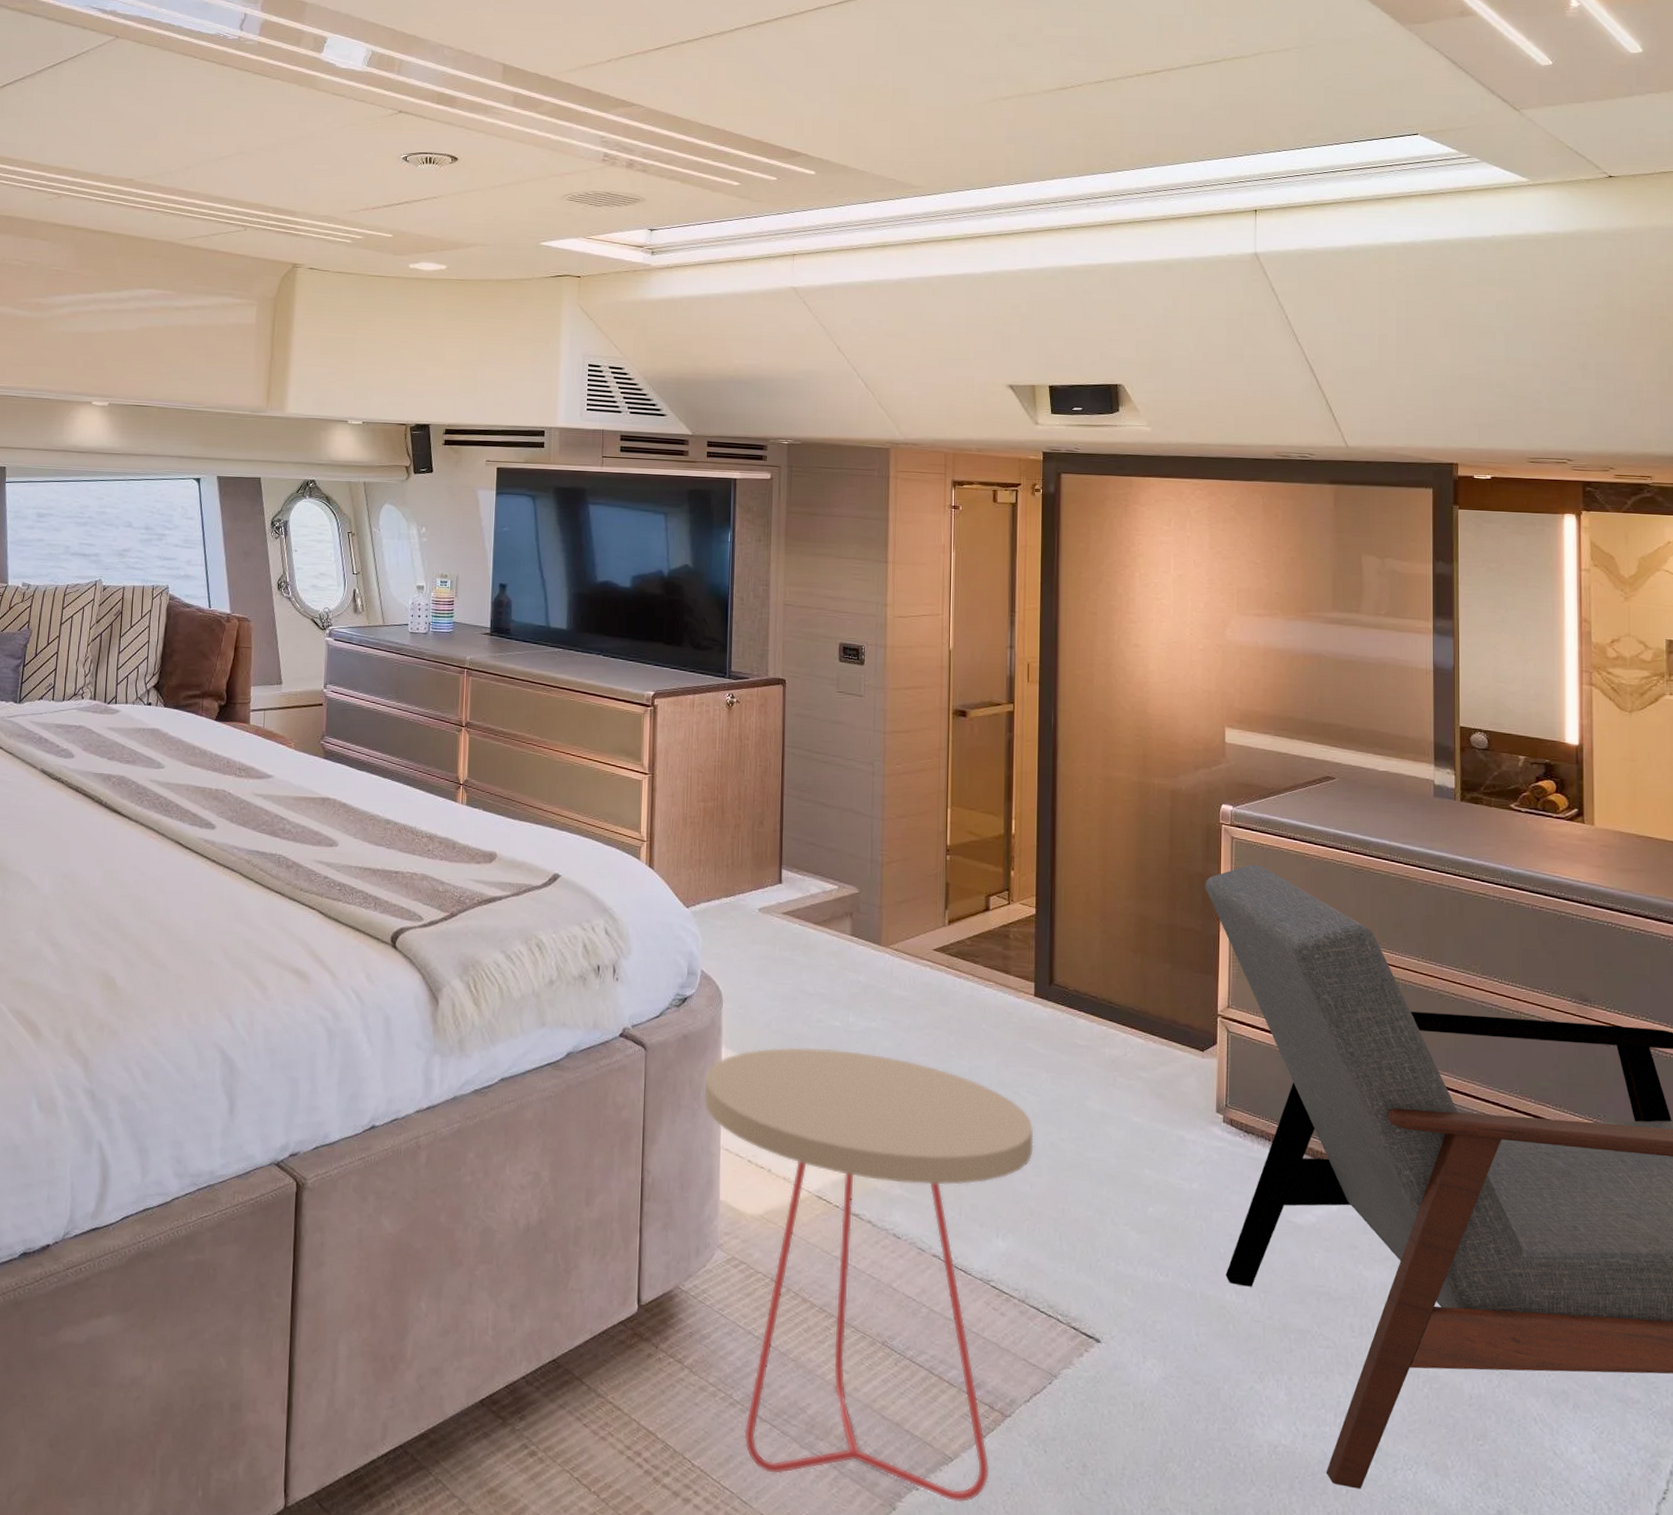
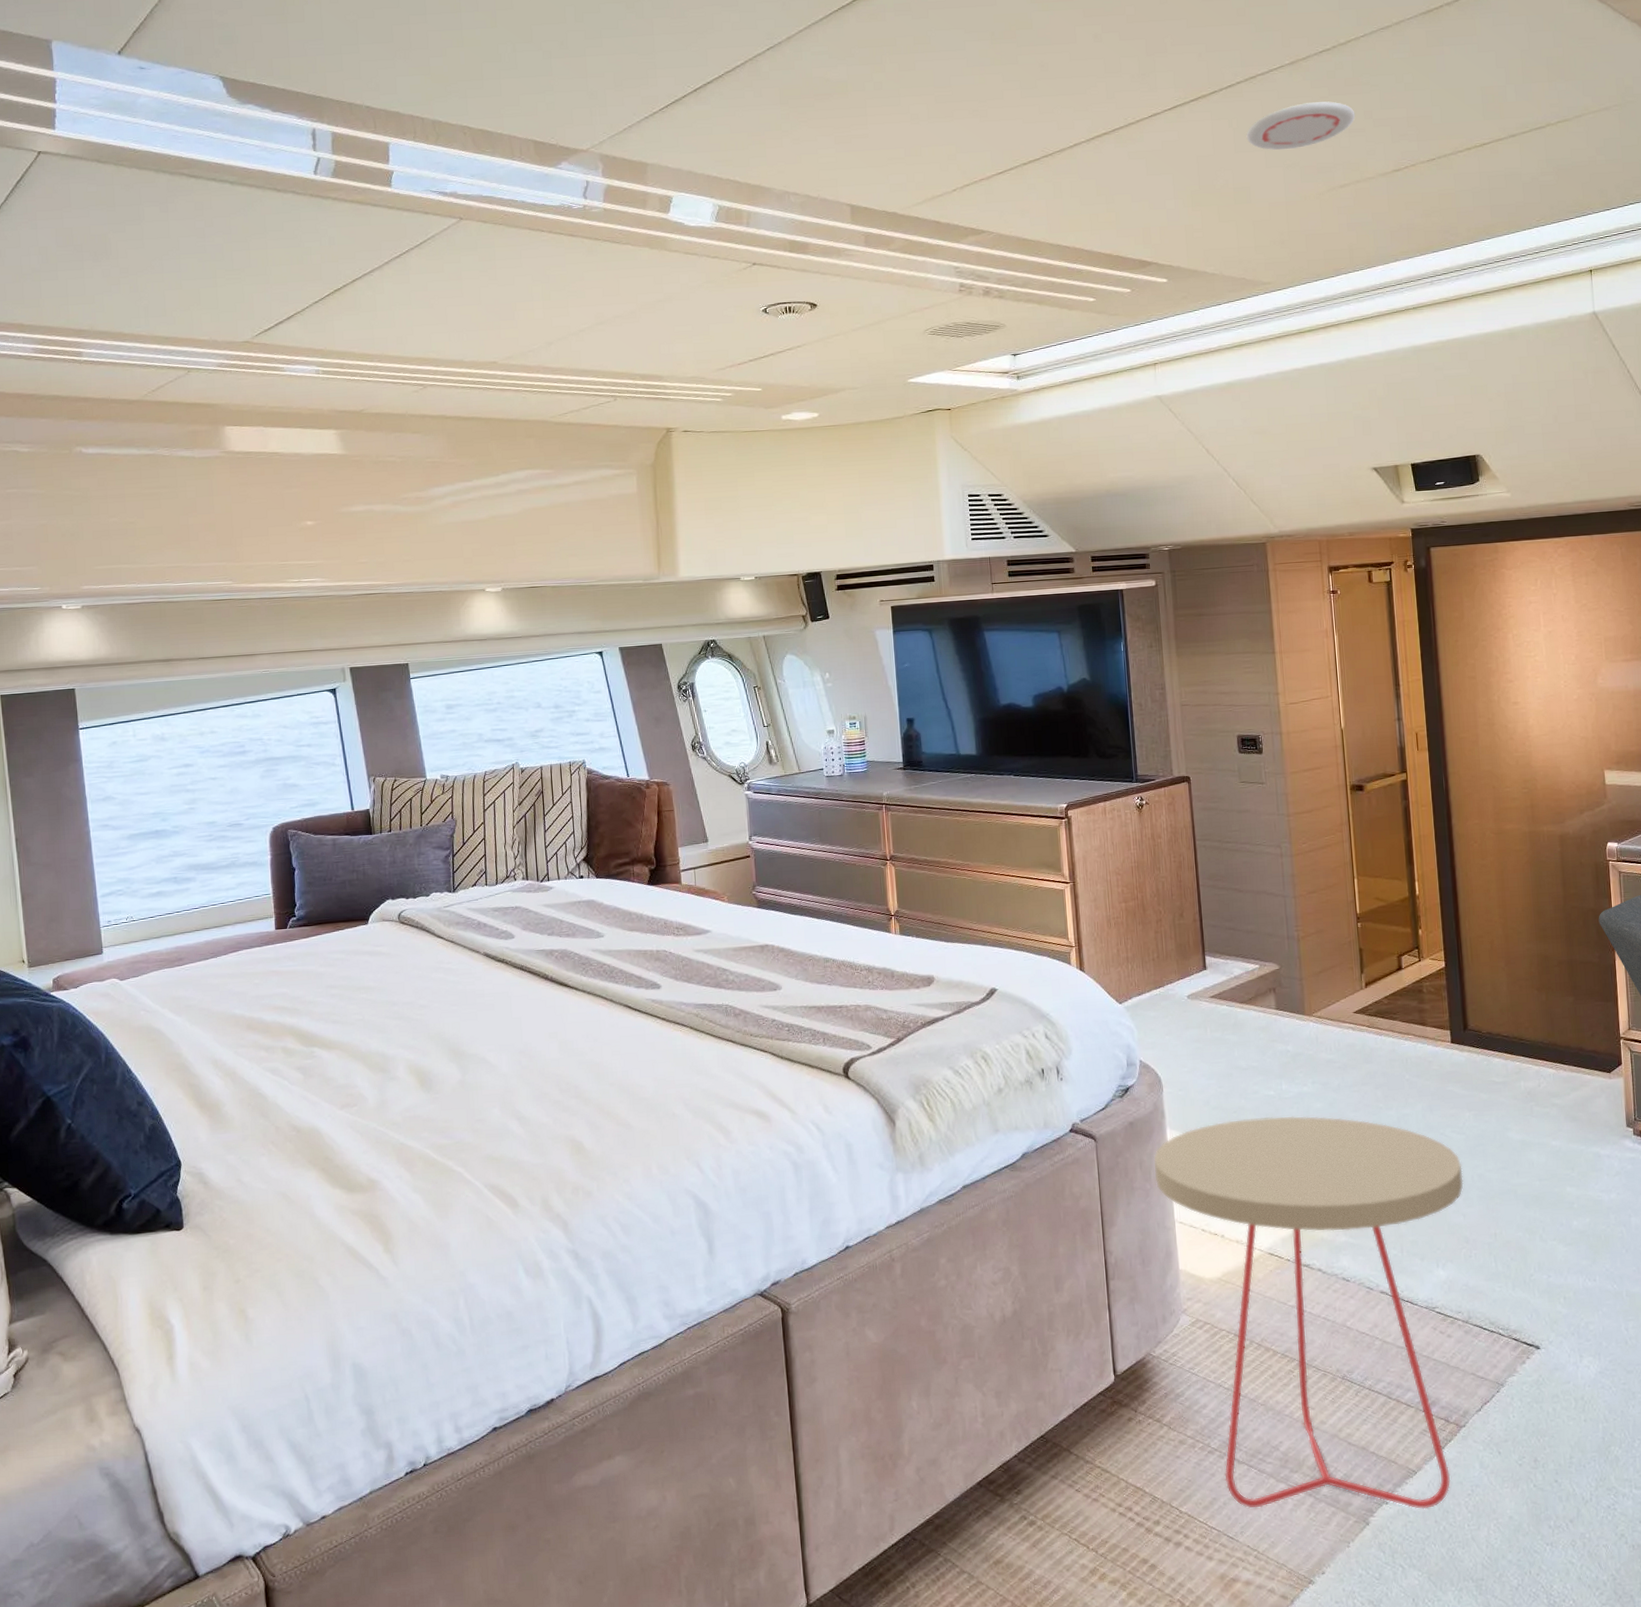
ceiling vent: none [911,12,1025,57] -> present [1246,101,1356,150]

